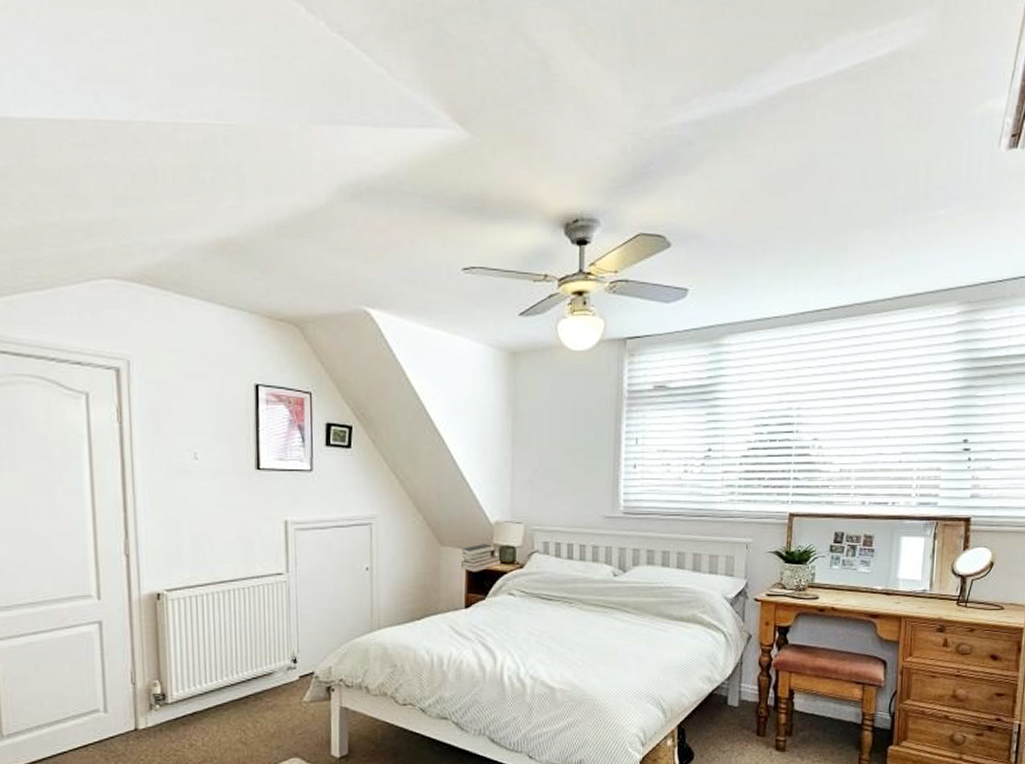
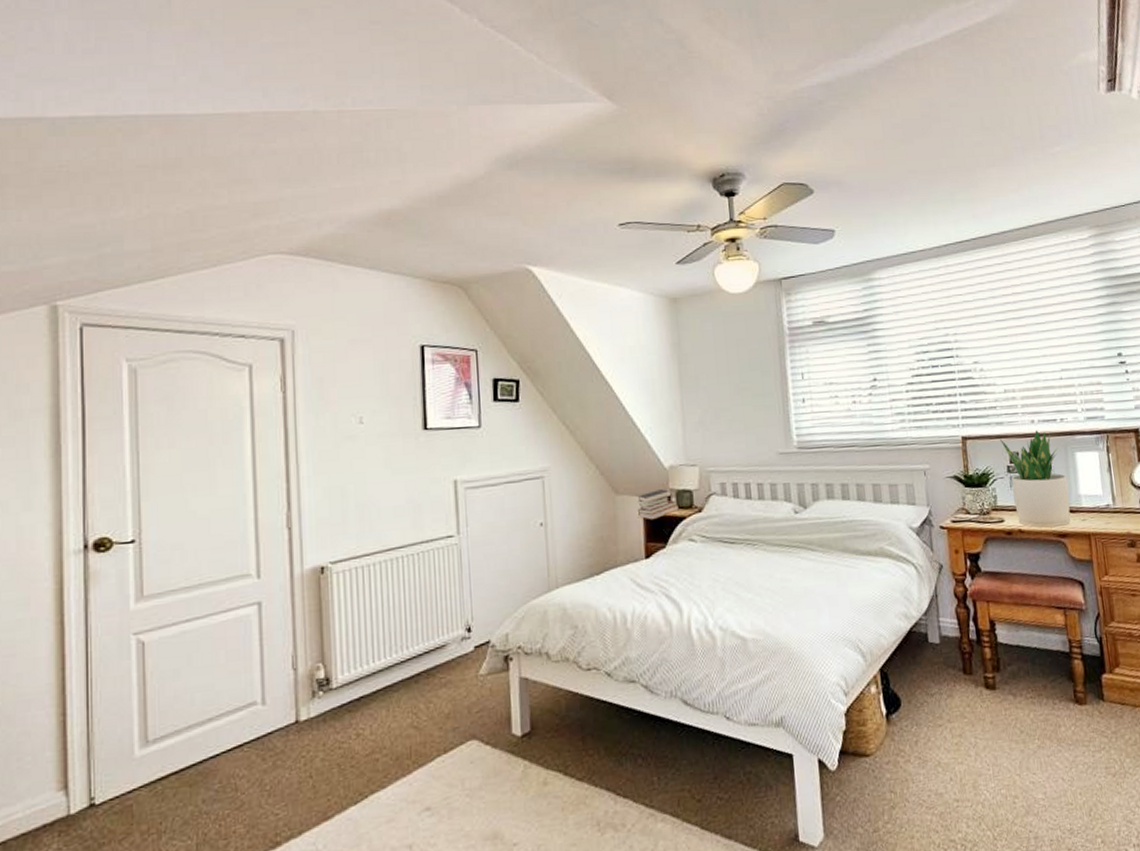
planter: none [826,512,888,607] -> present [999,430,1071,528]

